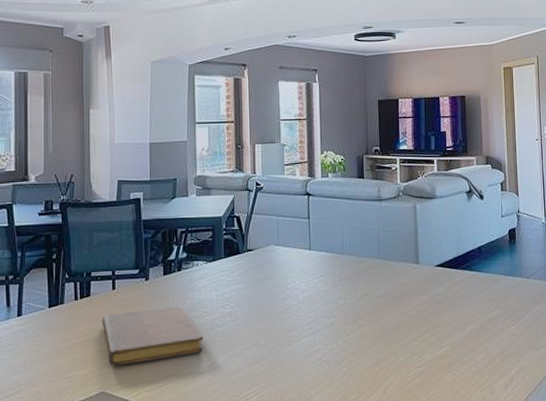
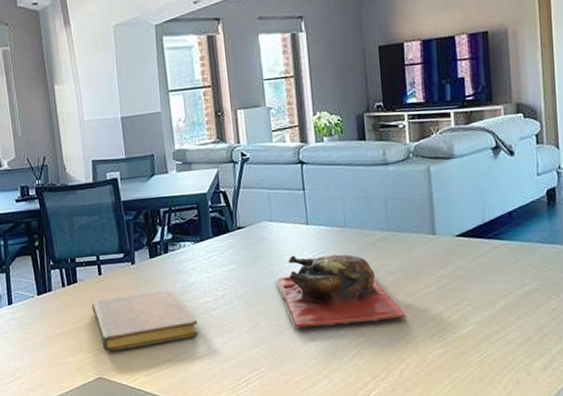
cutting board: none [278,278,392,347] -> present [275,254,407,329]

